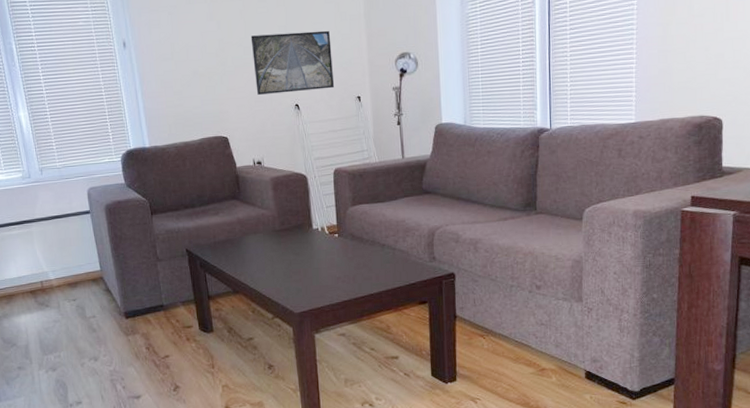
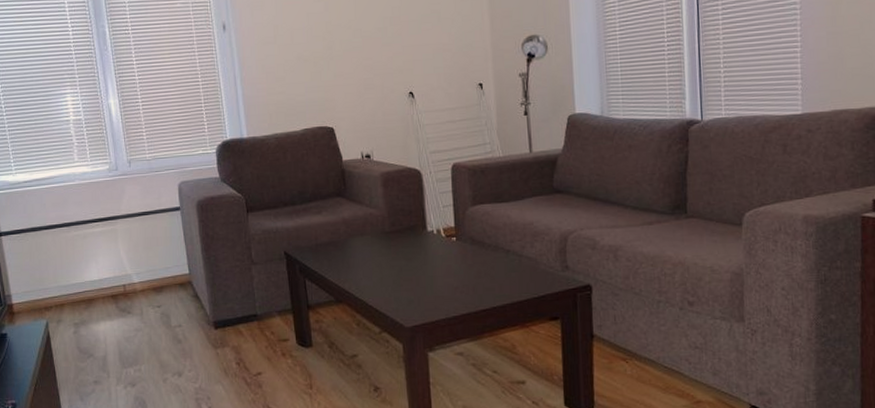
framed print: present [250,30,335,95] -> none [361,11,454,81]

